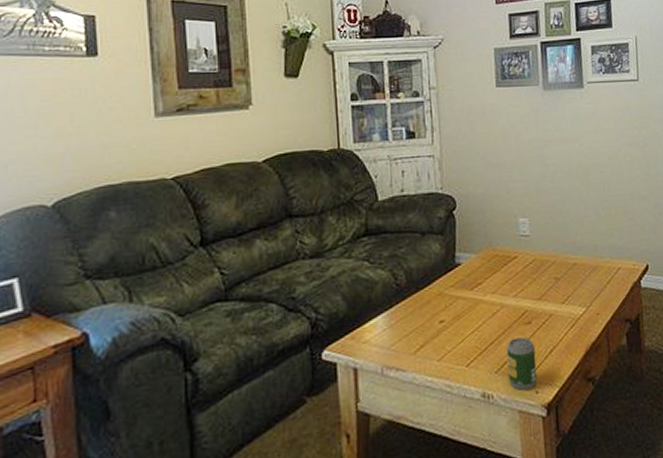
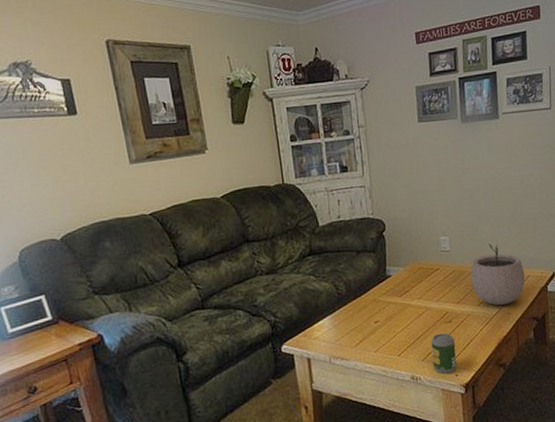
plant pot: none [553,228,616,304] -> present [470,243,525,306]

